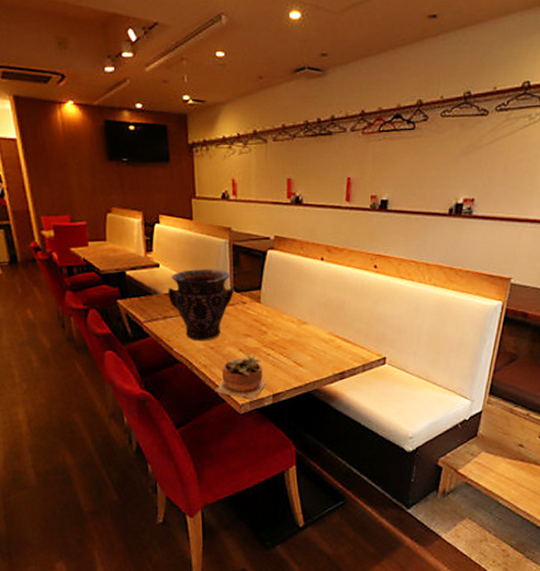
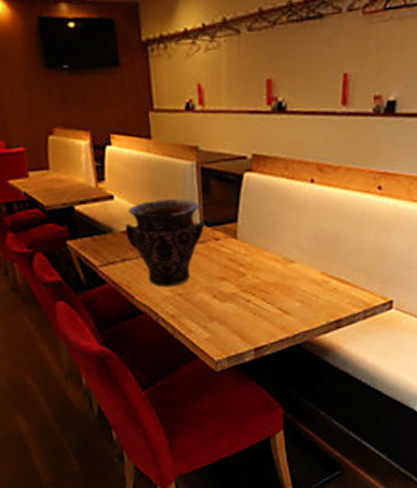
succulent plant: present [216,355,267,400] -> none [186,302,248,356]

